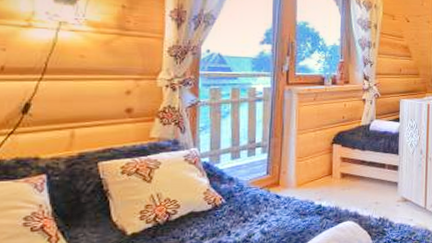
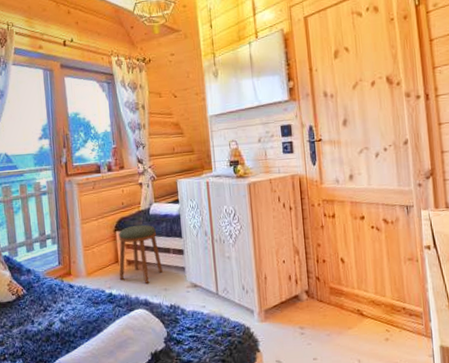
stool: none [331,139,376,197] -> present [119,224,163,284]

